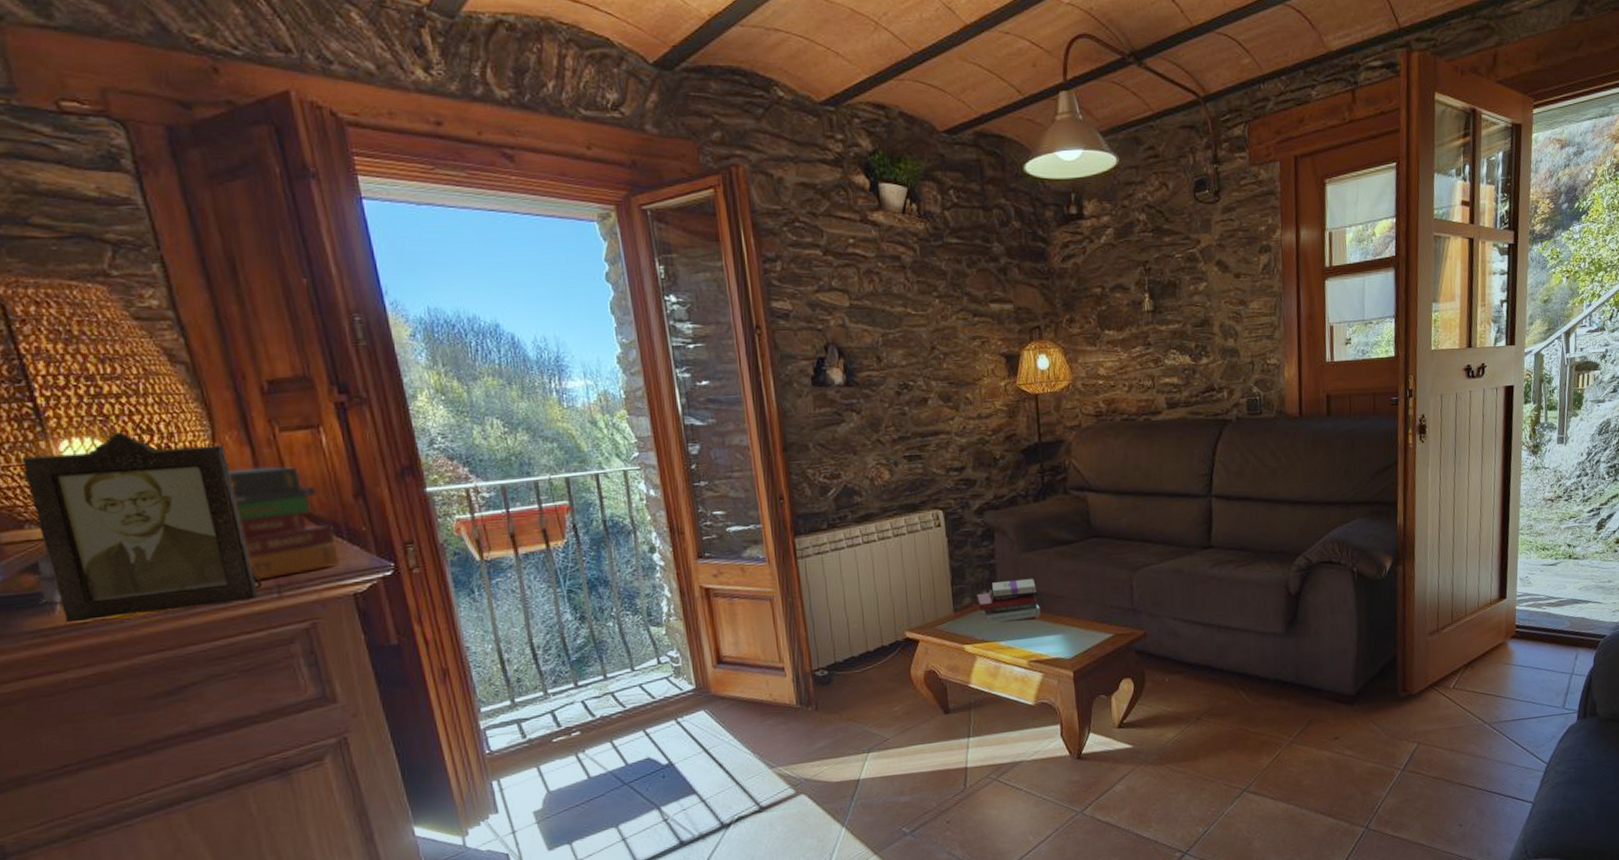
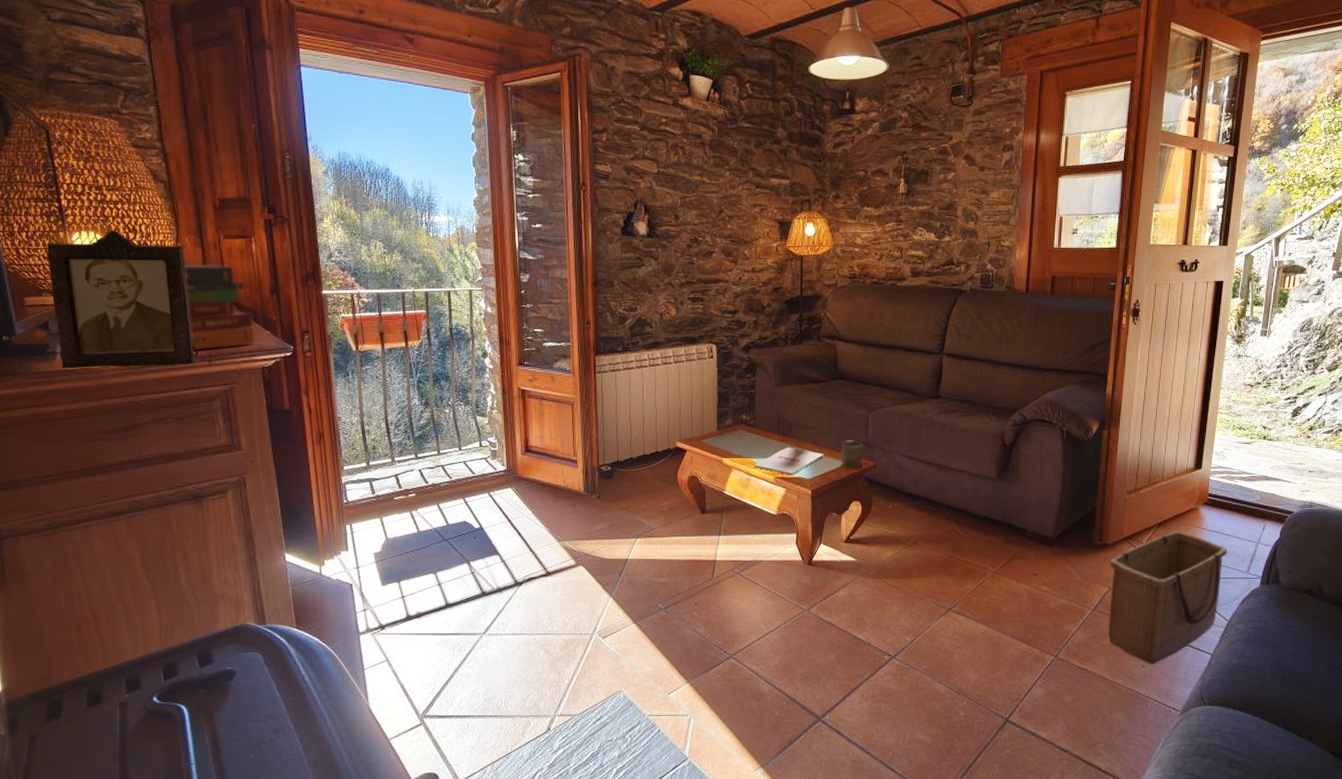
books: present [977,578,1041,624] -> none [737,408,789,443]
magazine: none [1001,623,1085,657] -> present [753,447,824,476]
mug: none [1102,606,1131,642] -> present [840,439,864,469]
basket: none [1416,671,1541,823] -> present [1108,531,1228,664]

